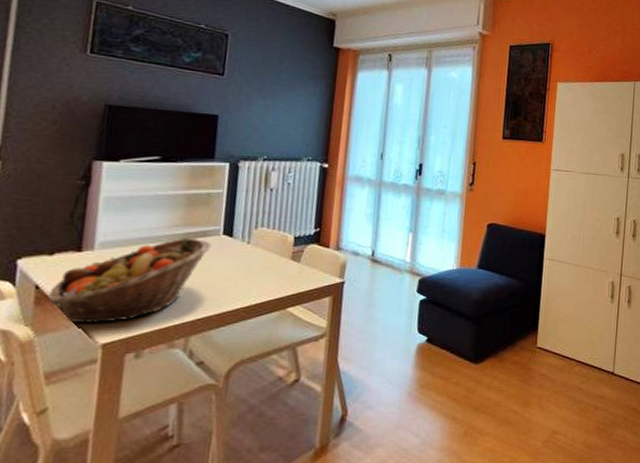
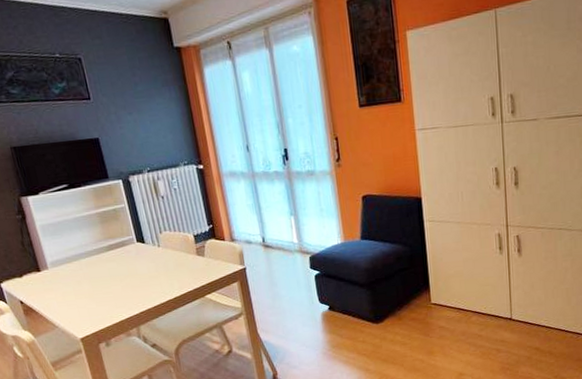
fruit basket: present [47,238,212,323] -> none [31,248,132,325]

